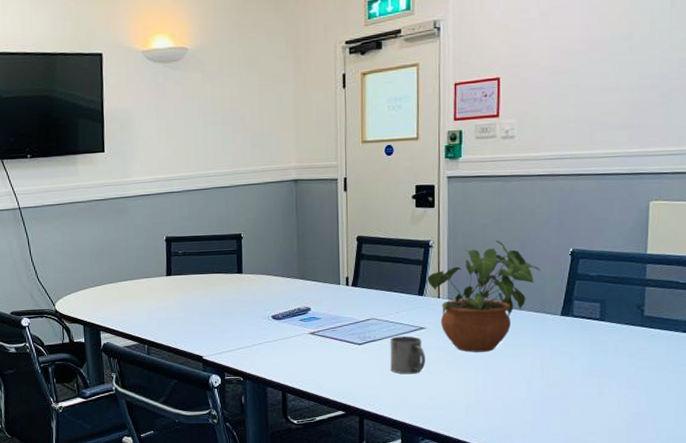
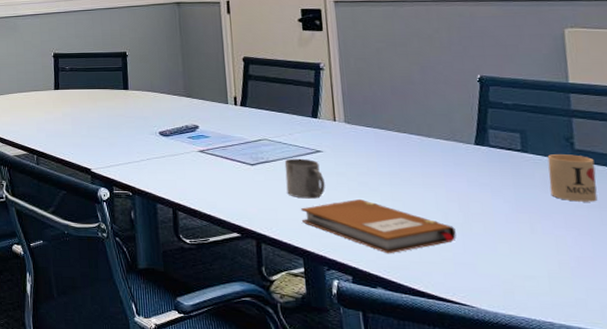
notebook: none [401,371,536,421] -> present [301,198,456,254]
potted plant: present [428,240,540,352] -> none [320,64,446,179]
mug: none [619,321,658,364] -> present [547,154,598,202]

